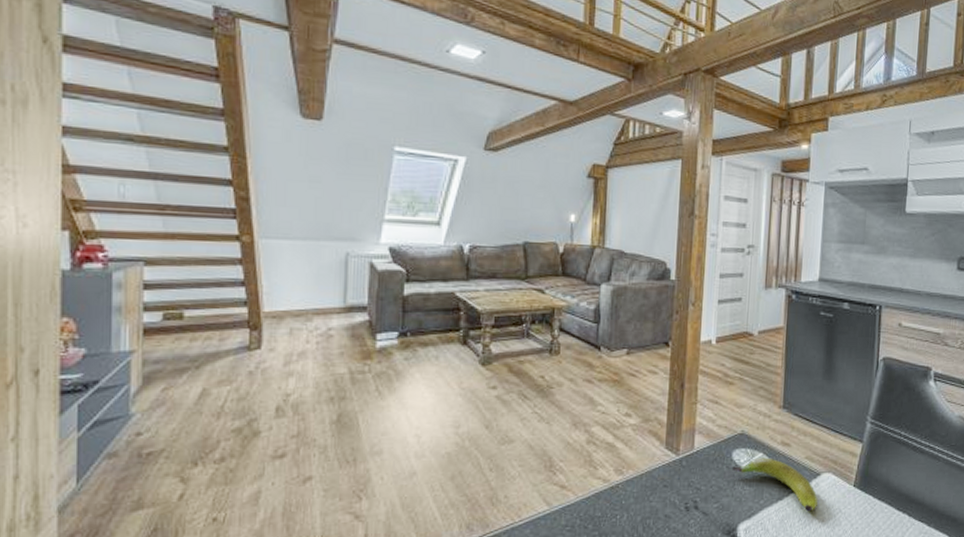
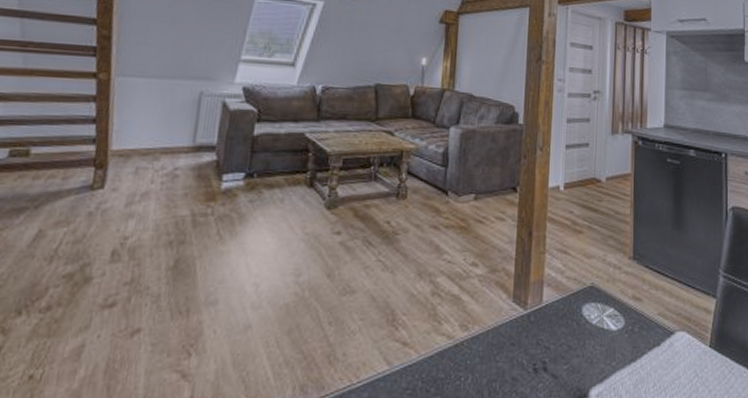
banana: present [731,458,818,512] -> none [581,313,672,376]

